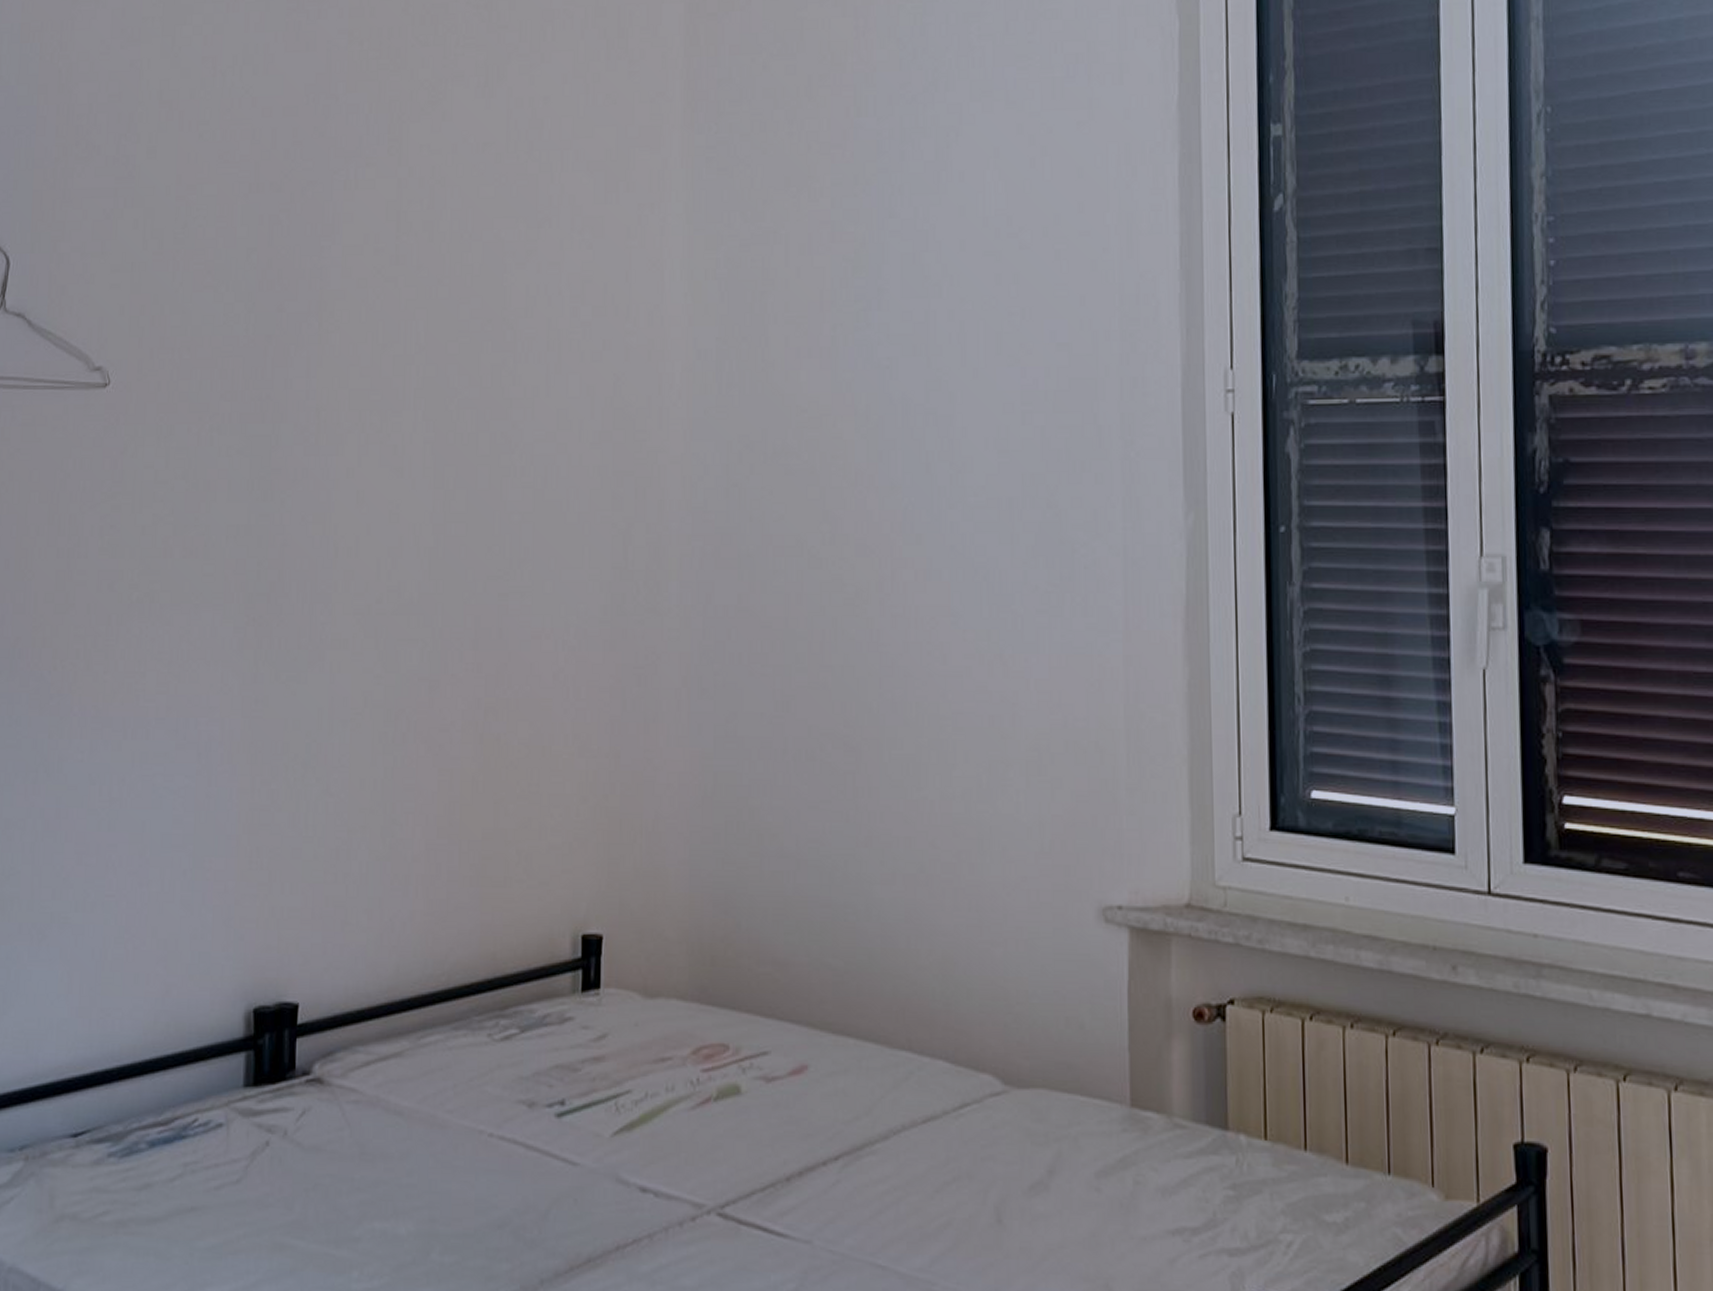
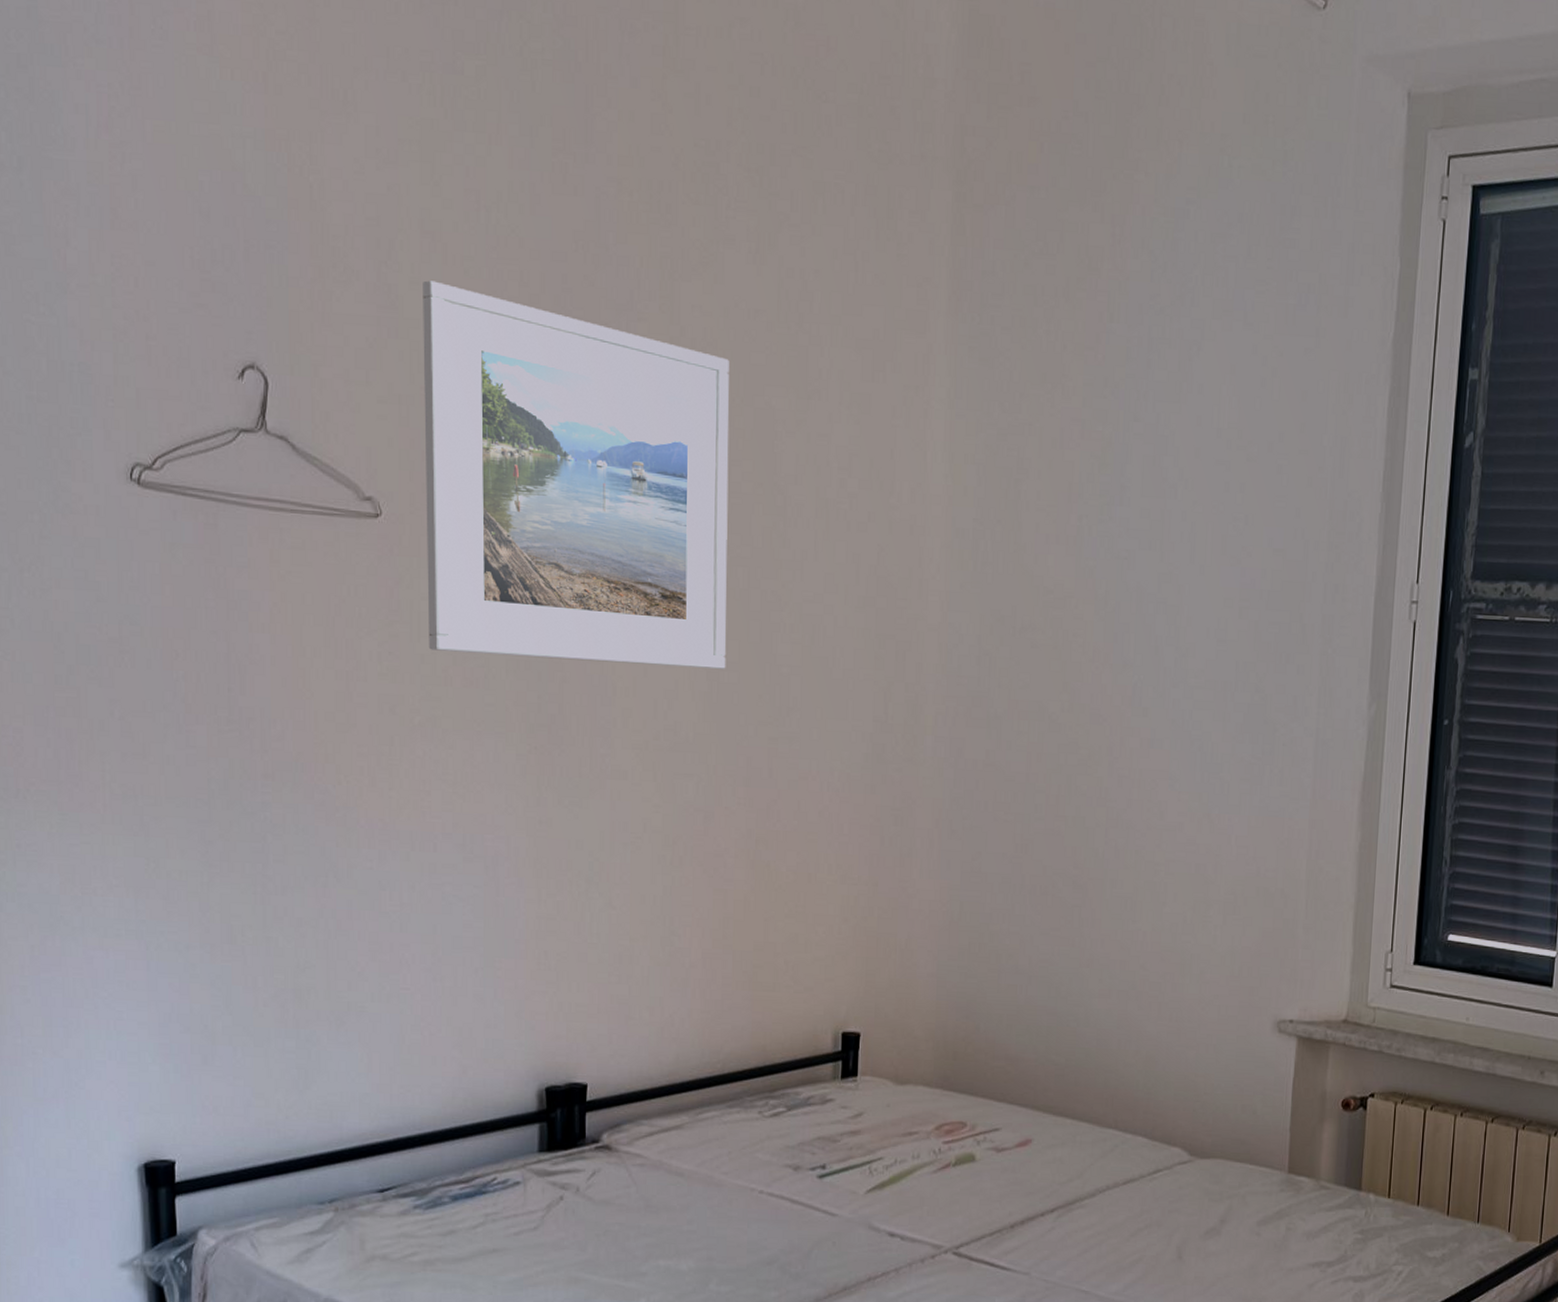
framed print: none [150,148,458,522] -> present [423,280,729,669]

